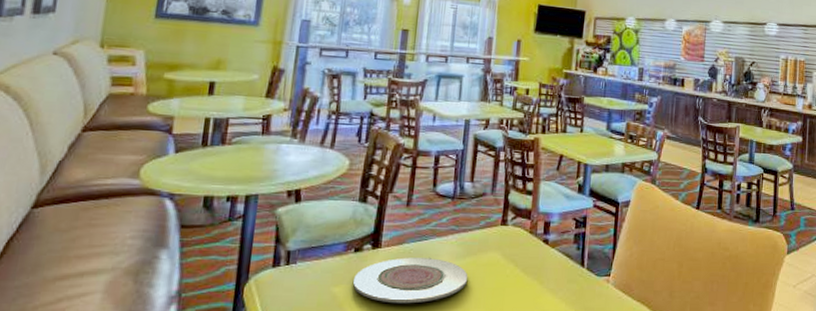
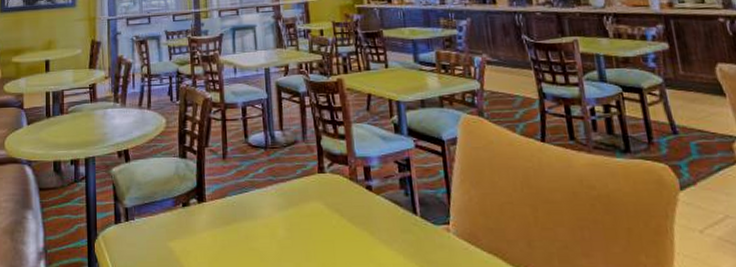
plate: present [352,257,468,304] -> none [185,210,294,258]

